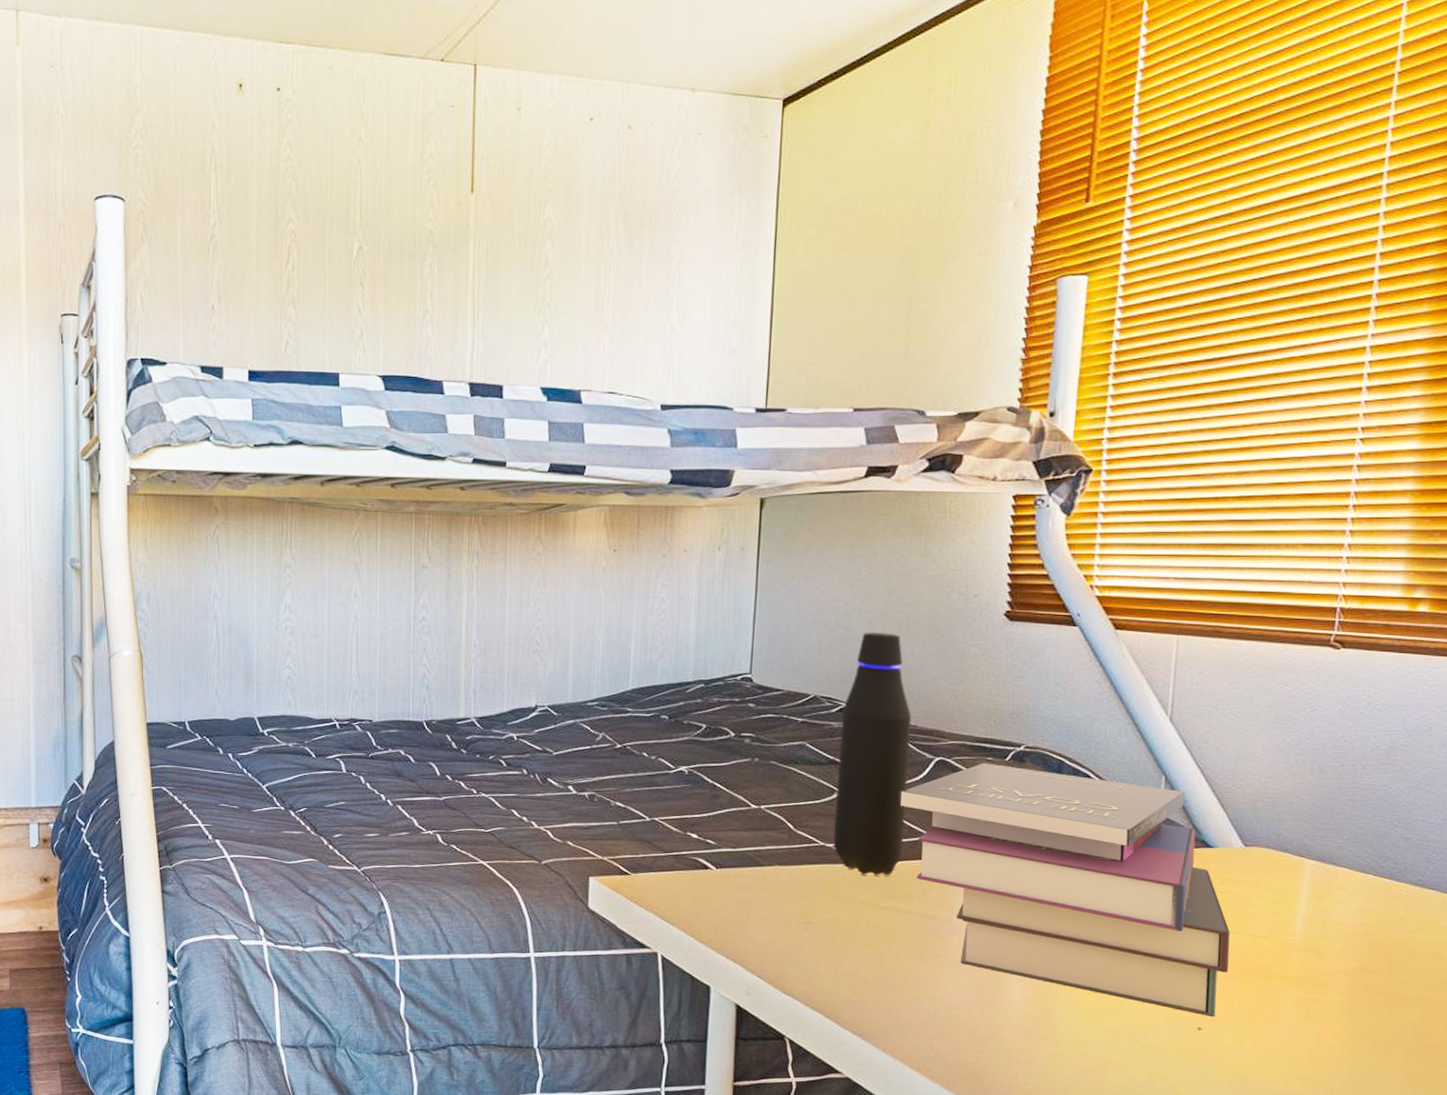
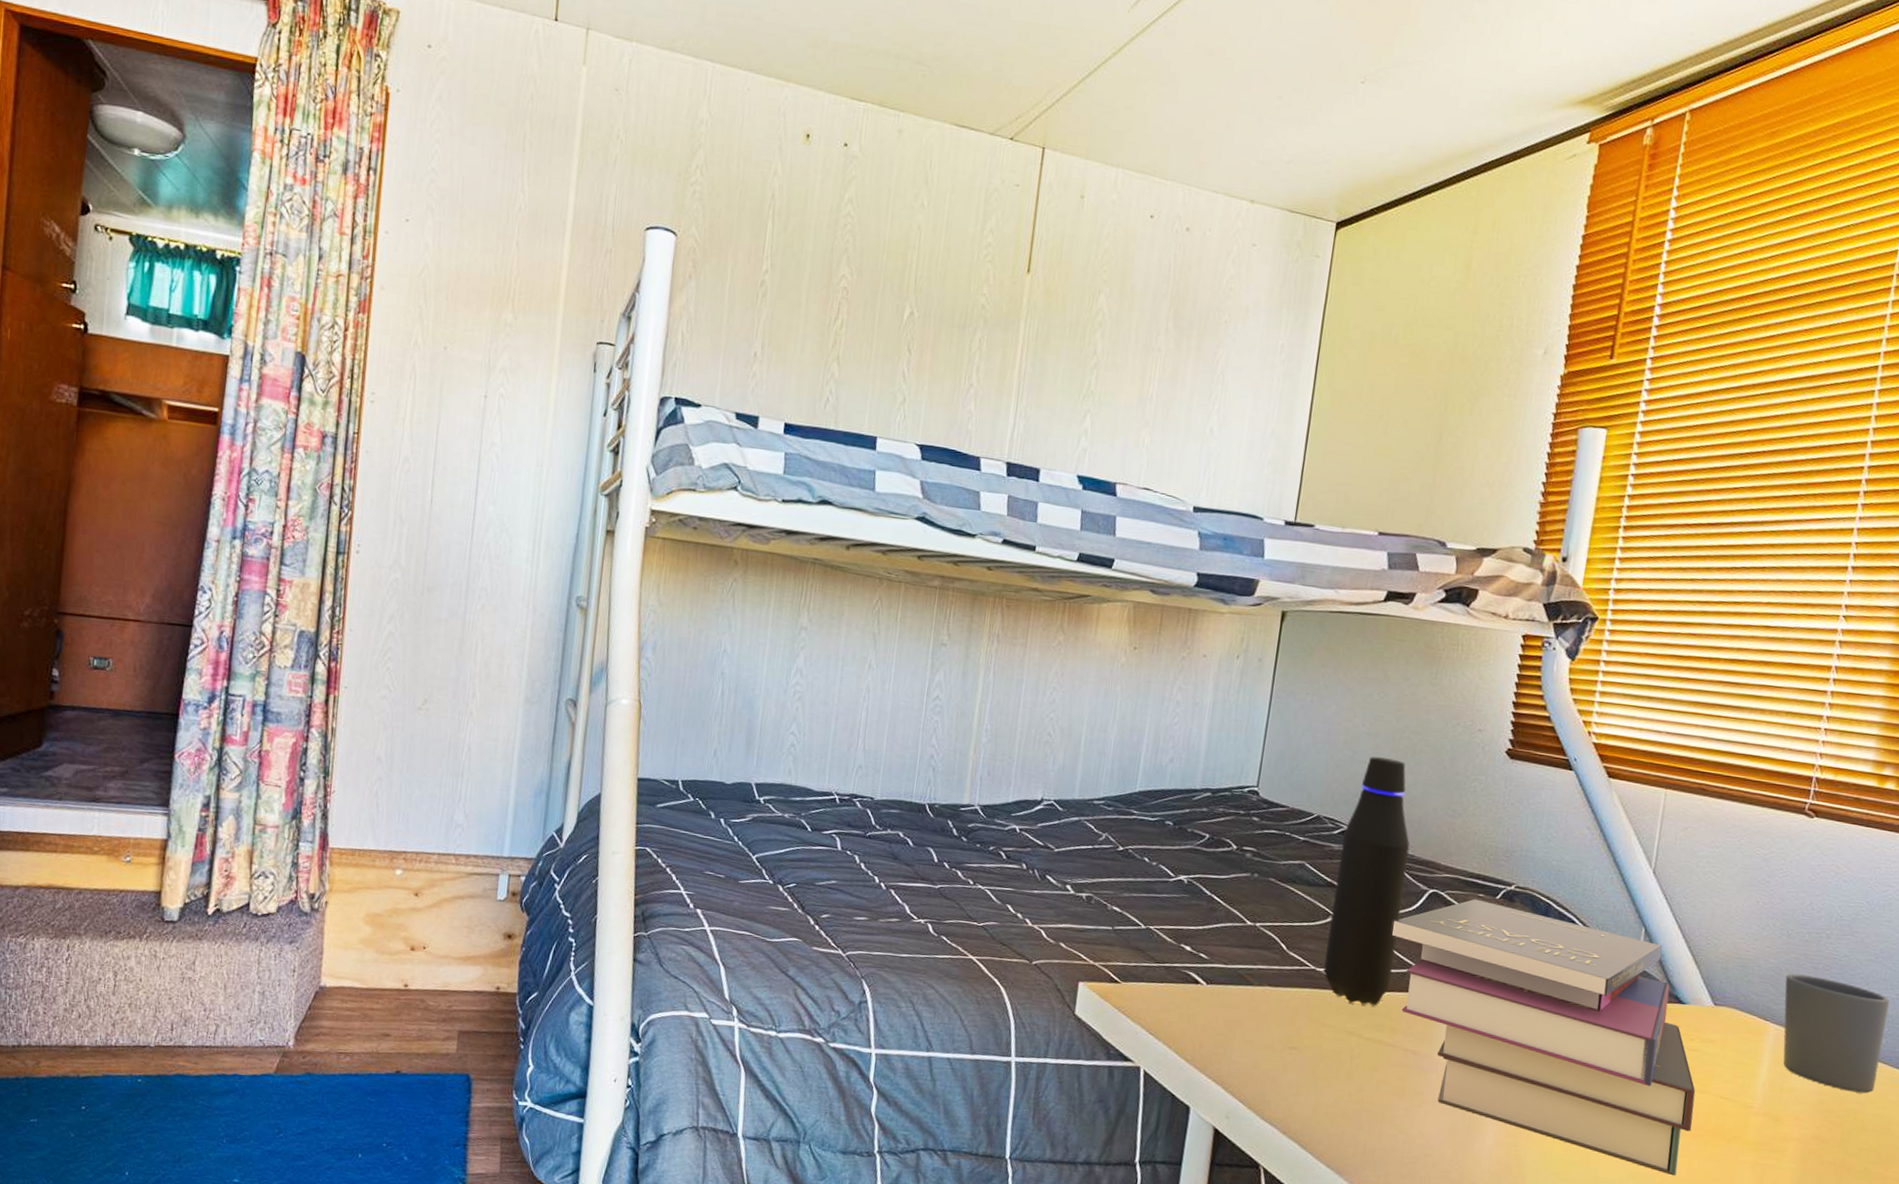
mug: none [1319,808,1436,921] -> present [1783,973,1890,1094]

